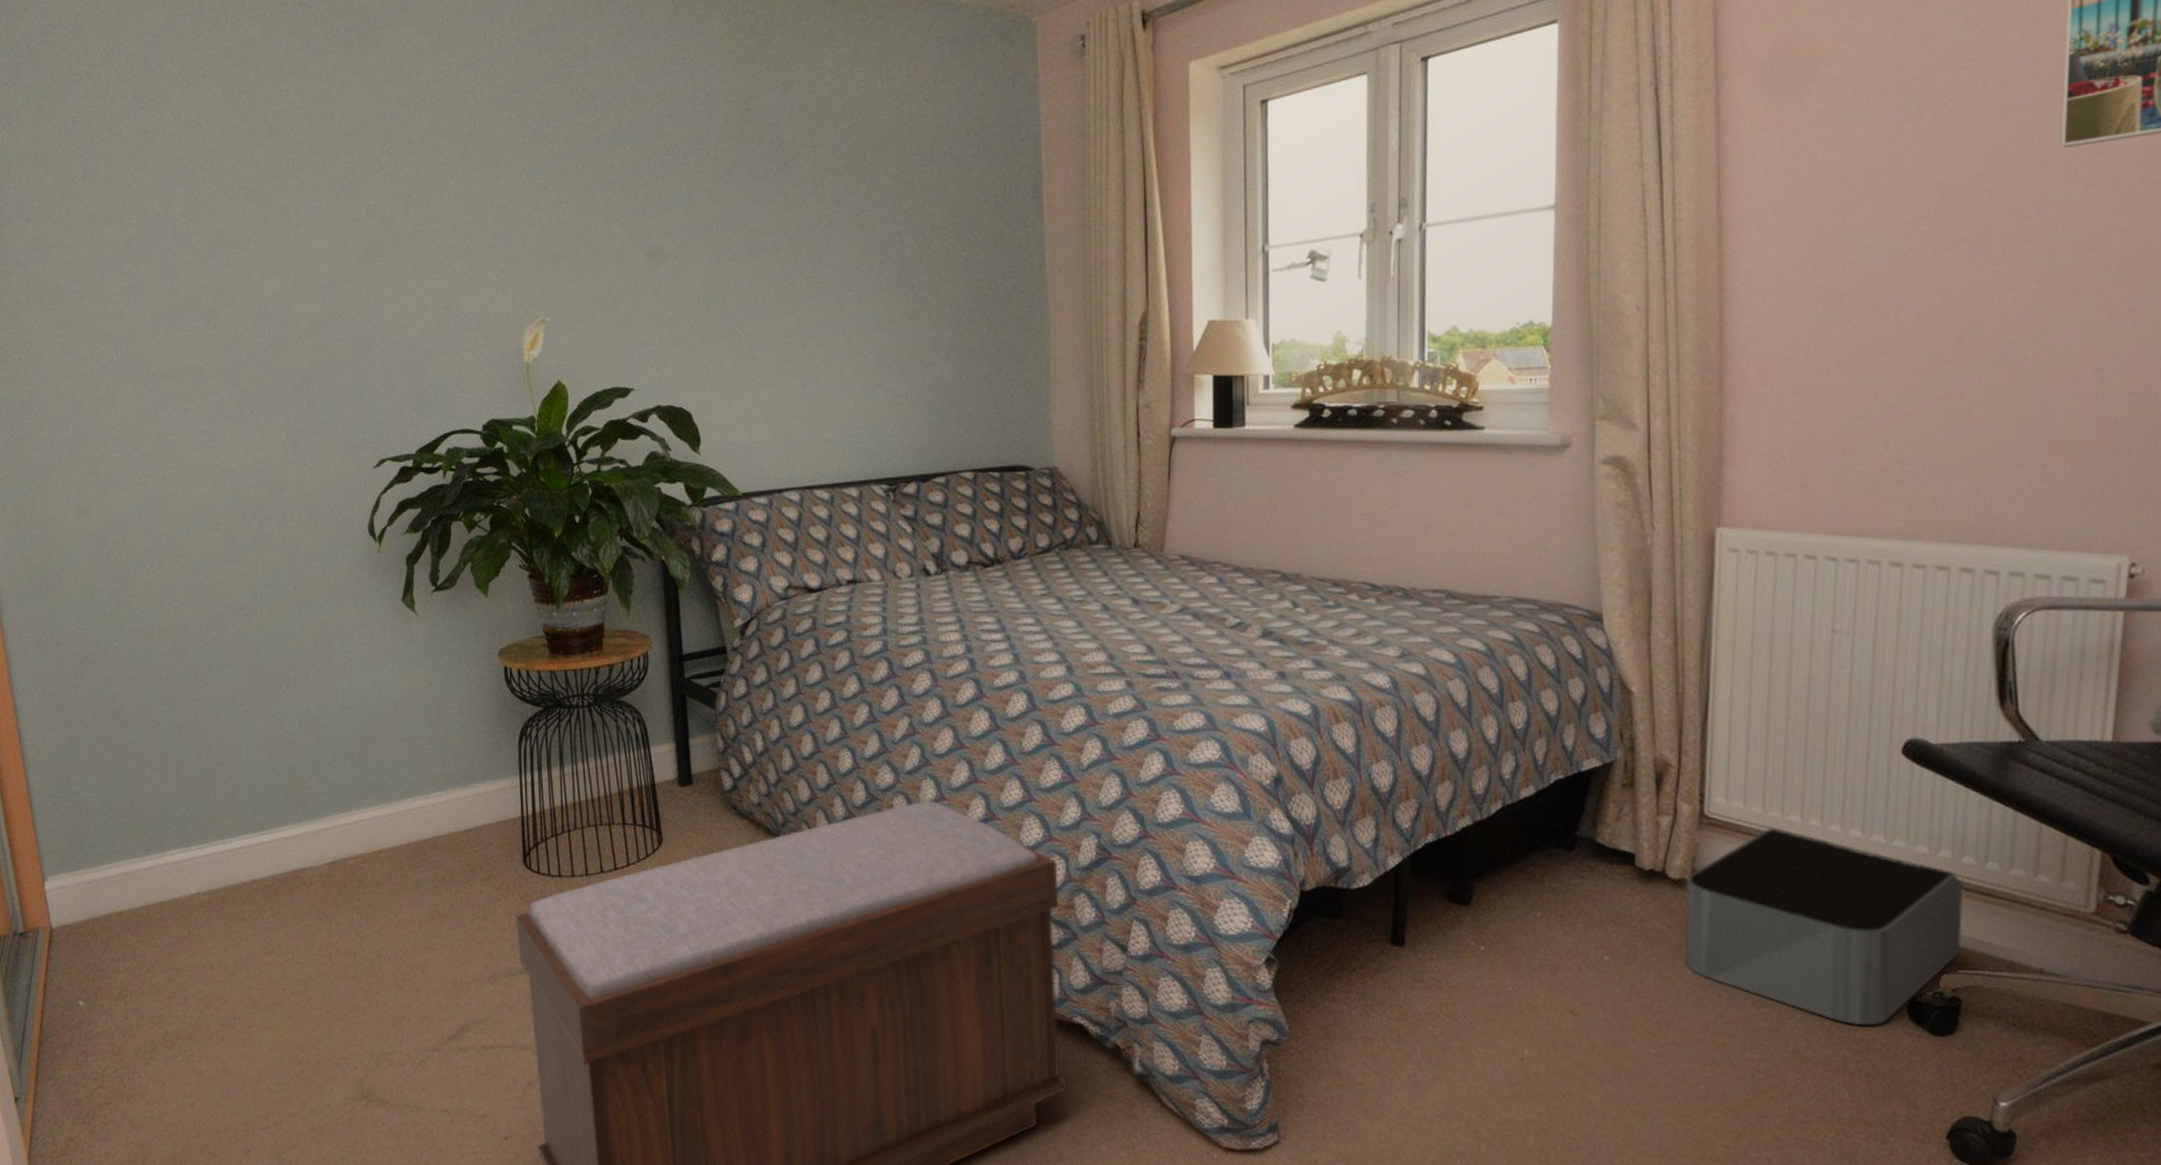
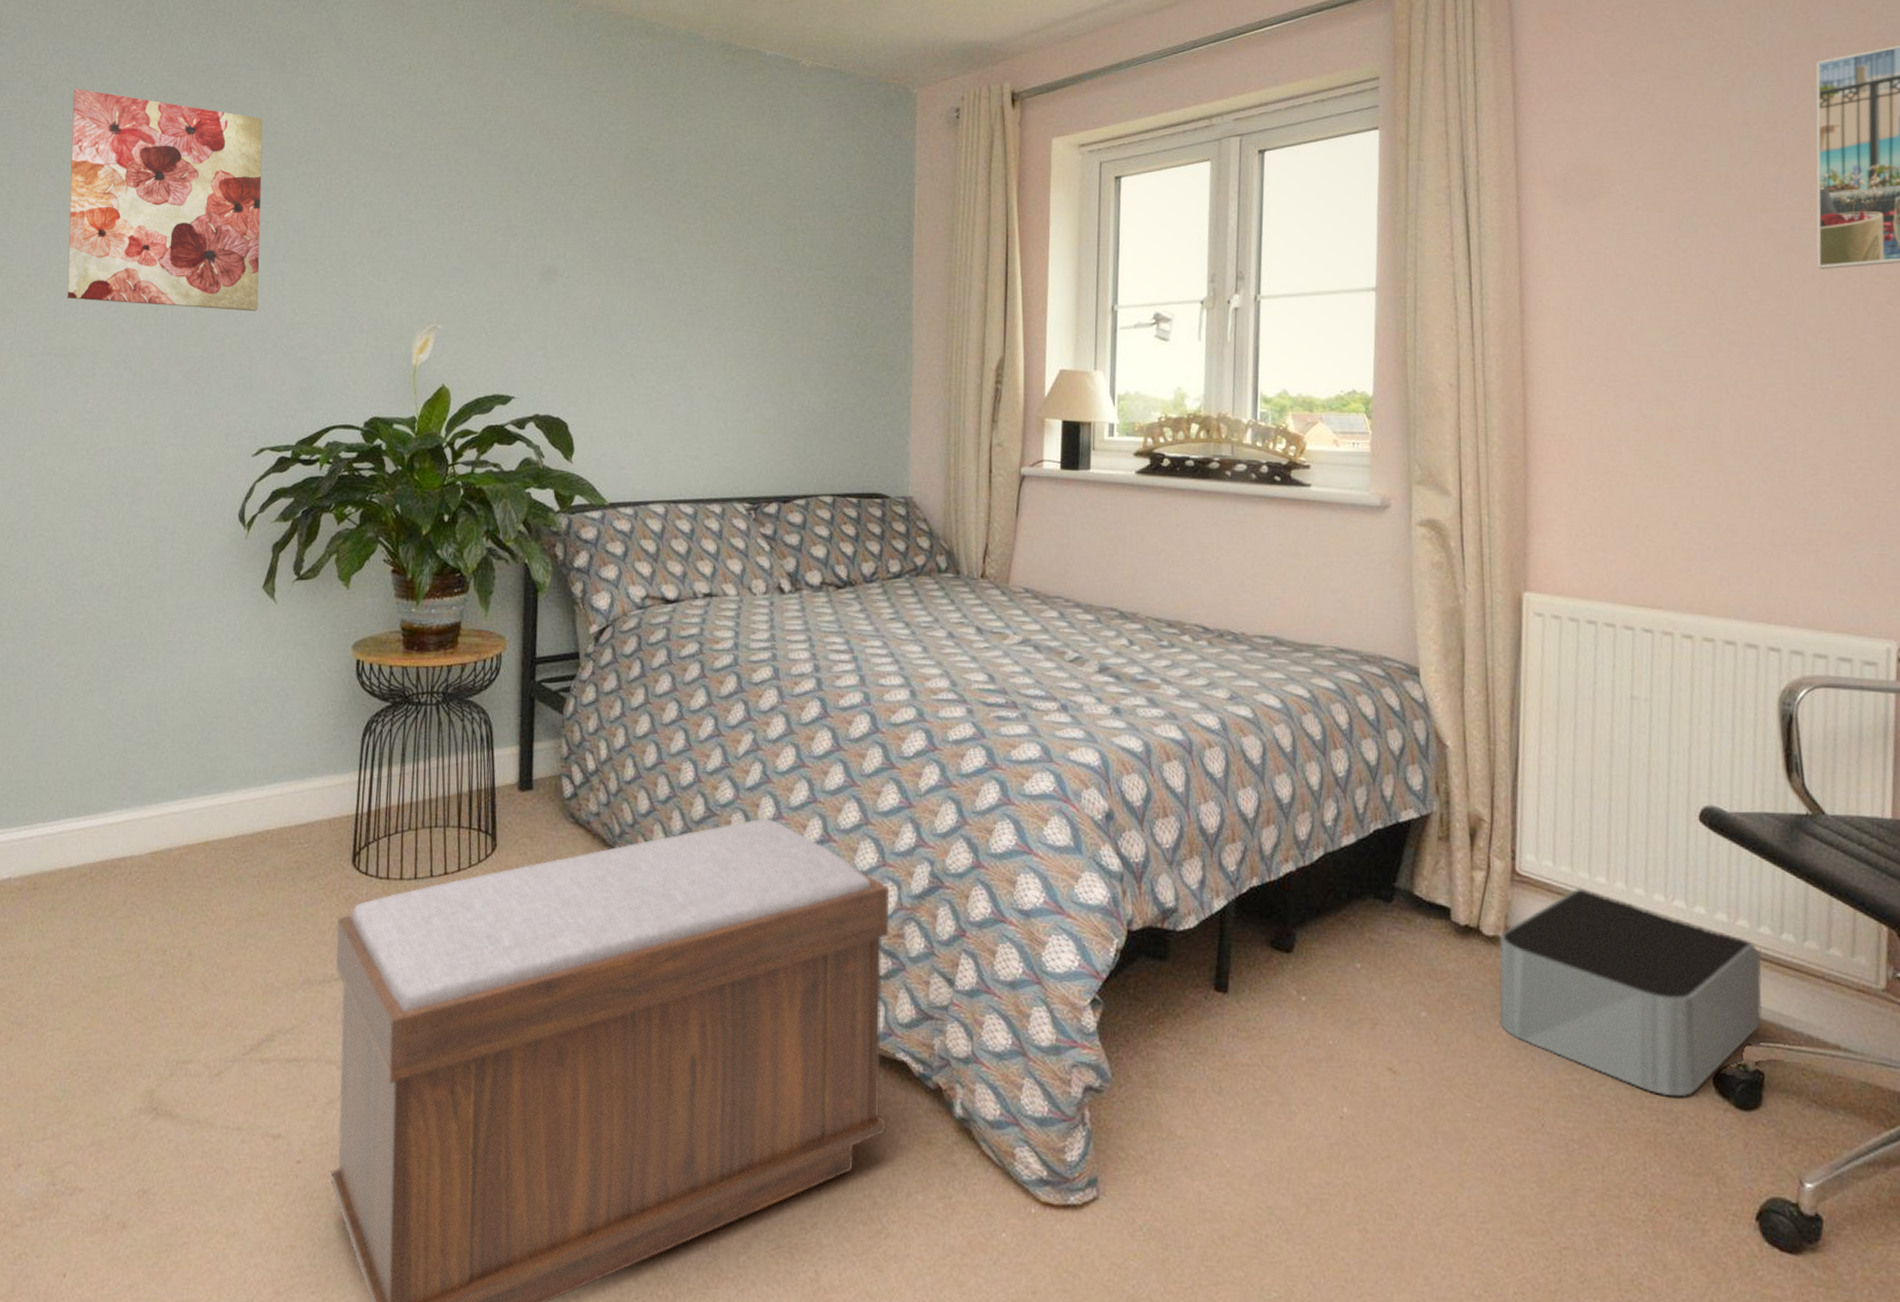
wall art: none [136,87,359,317] -> present [67,88,263,311]

